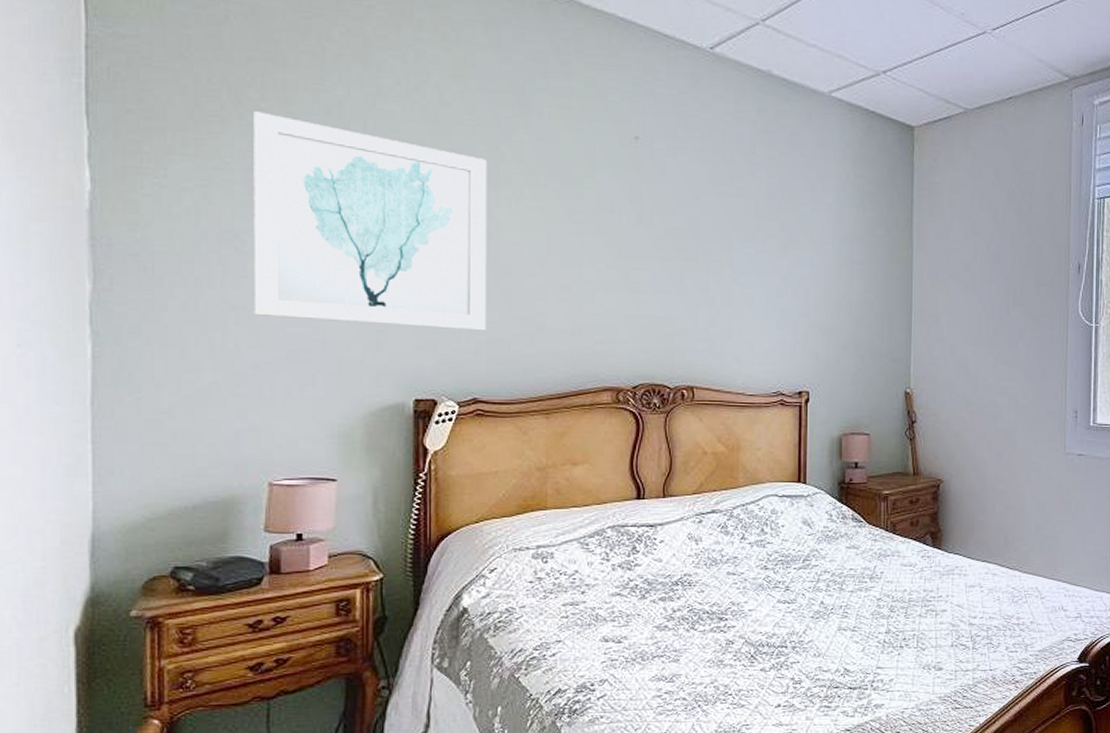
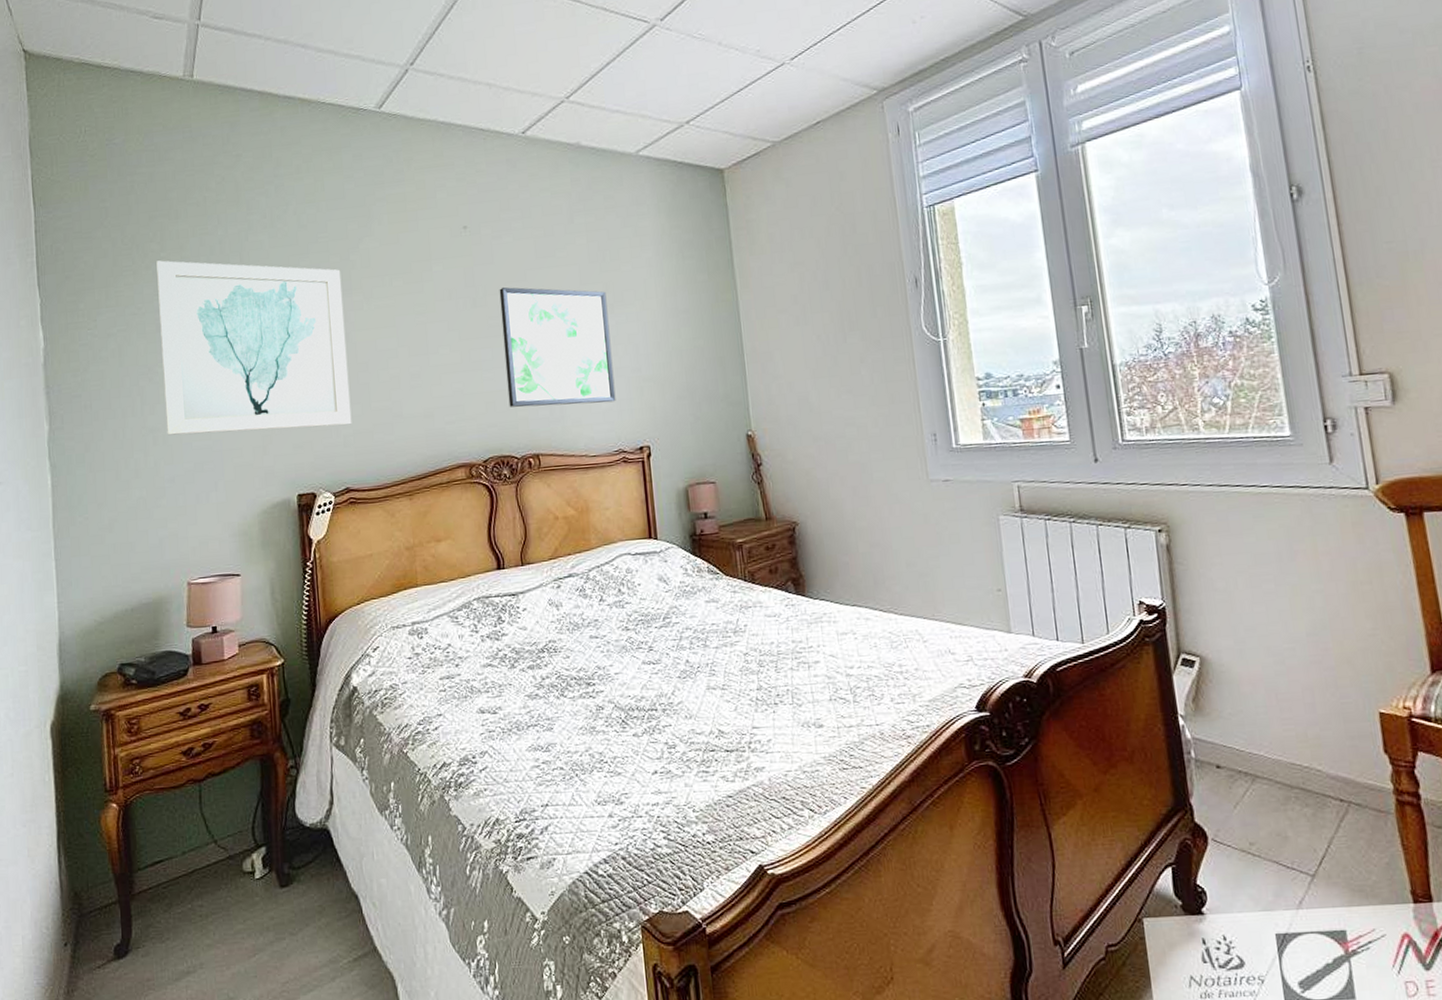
wall art: none [666,208,781,344] -> present [499,286,616,407]

